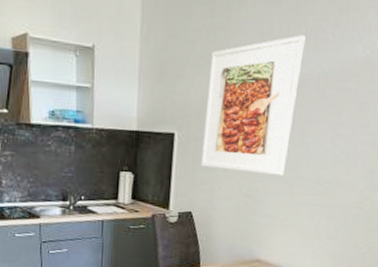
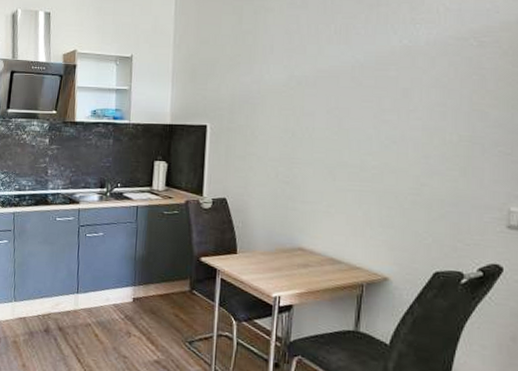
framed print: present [201,35,306,175] -> none [234,32,335,162]

